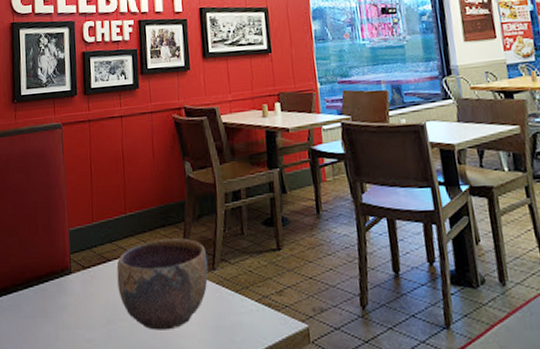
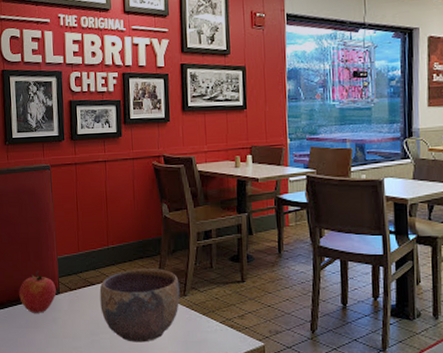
apple: none [25,247,68,299] -> present [19,271,56,313]

